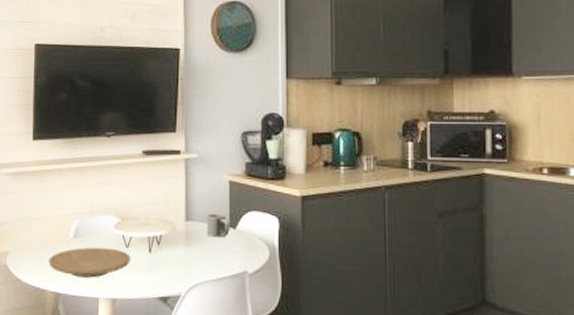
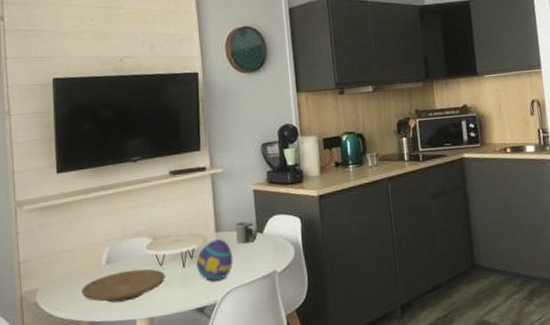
decorative egg: none [163,228,202,273] -> present [196,239,233,282]

